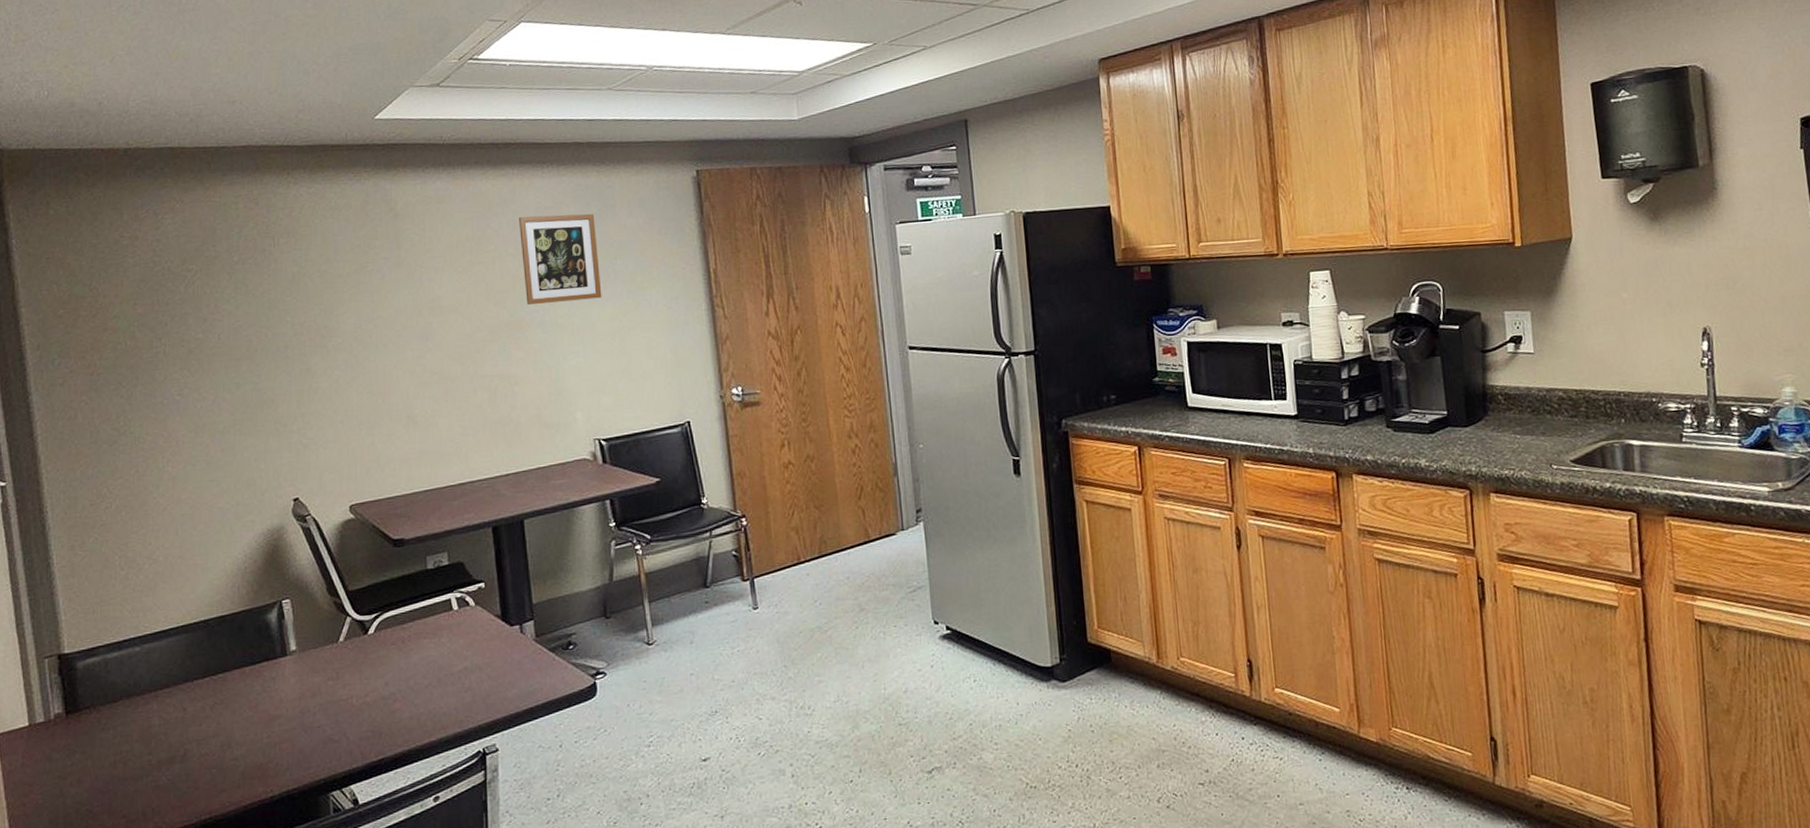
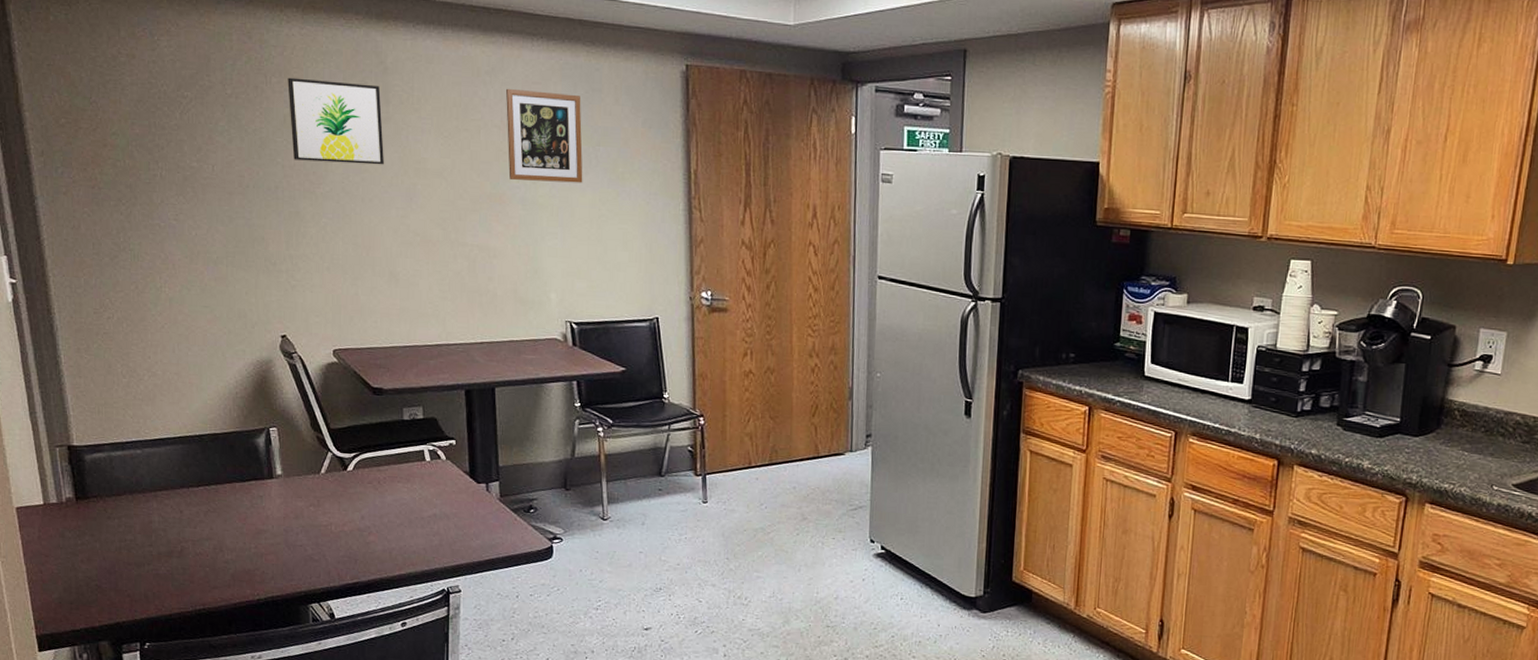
wall art: none [296,232,397,317] -> present [287,77,384,165]

